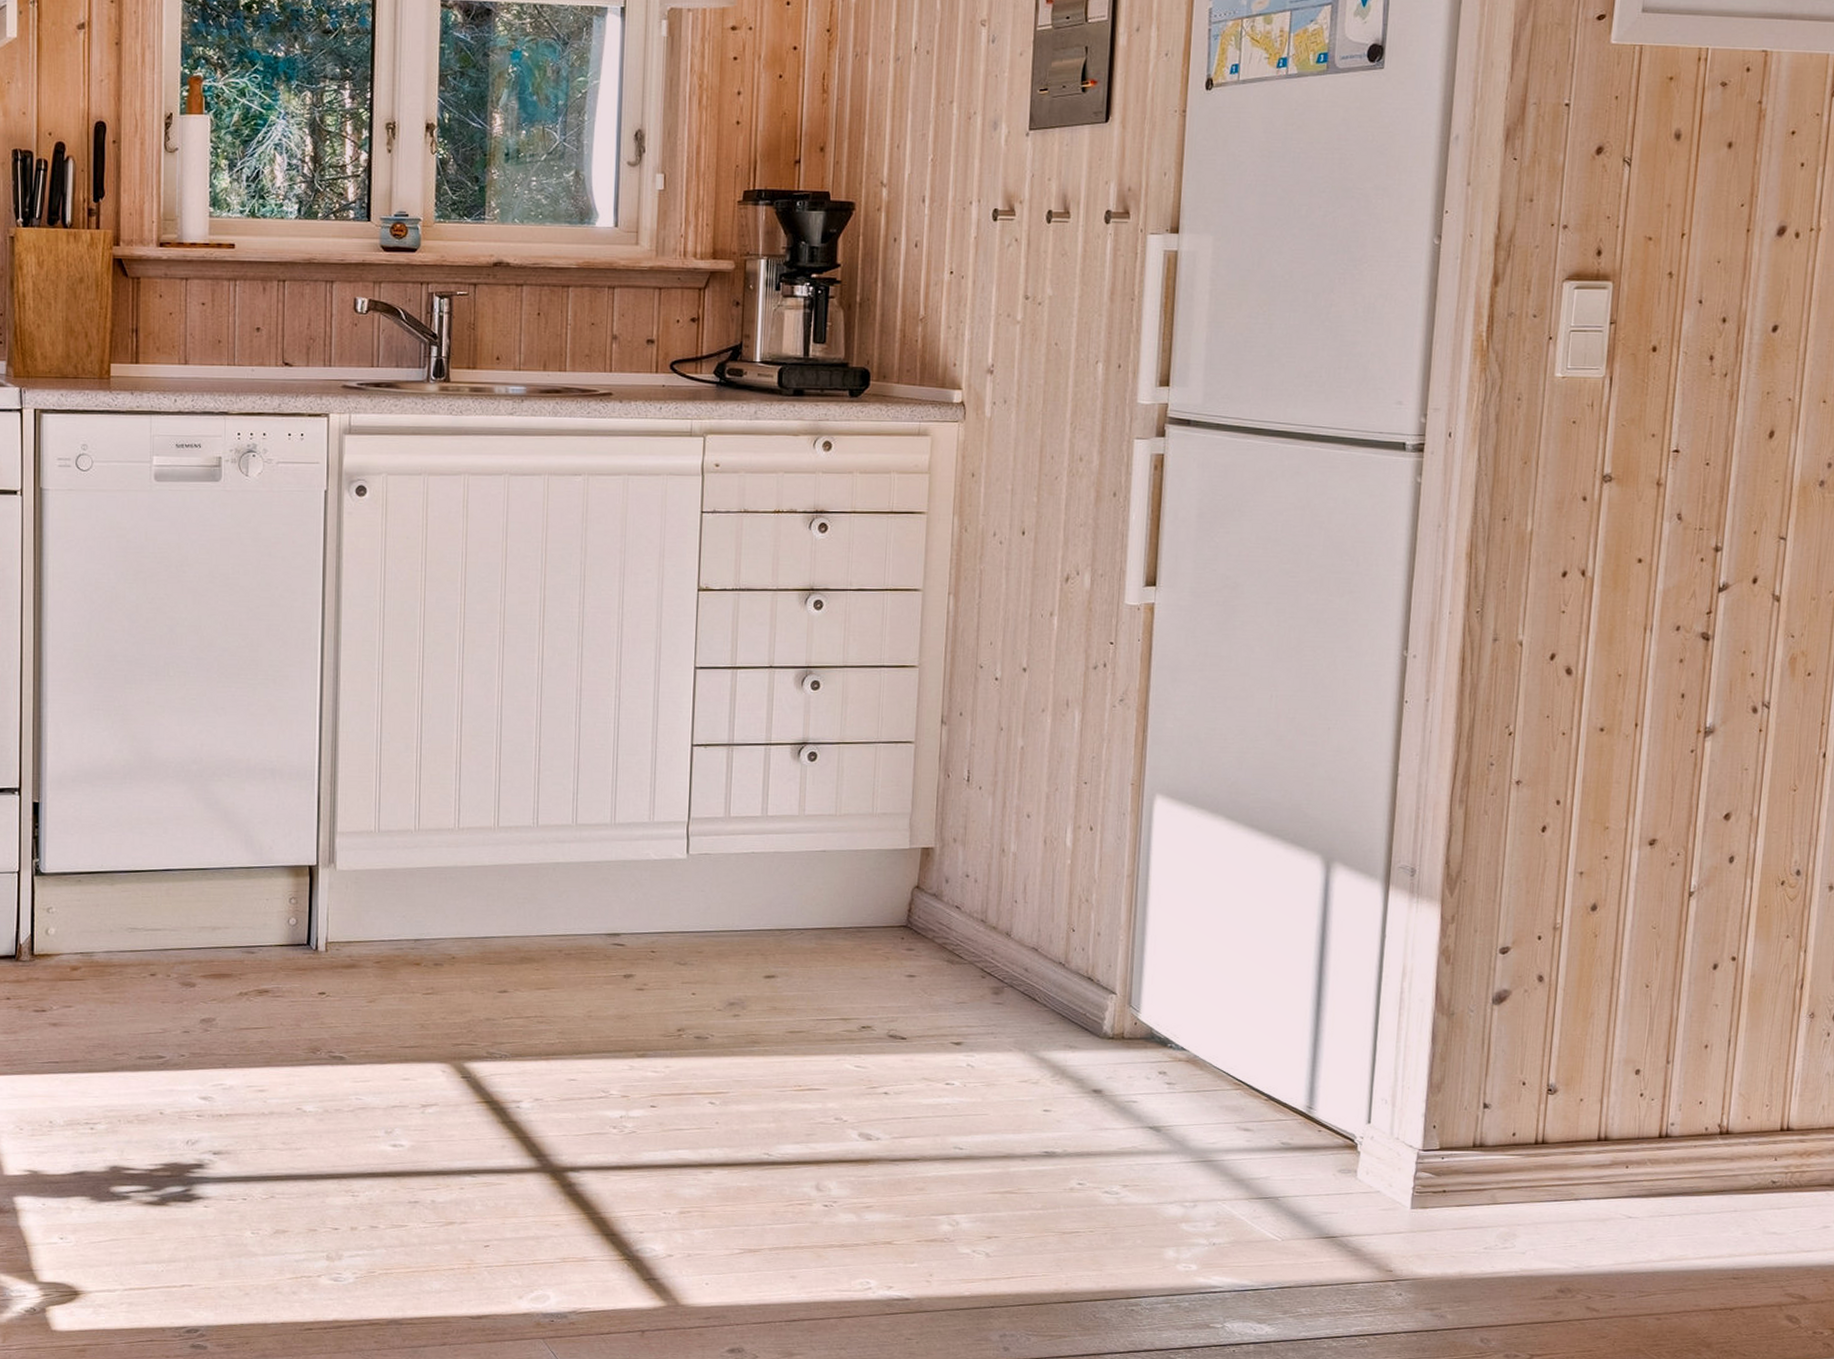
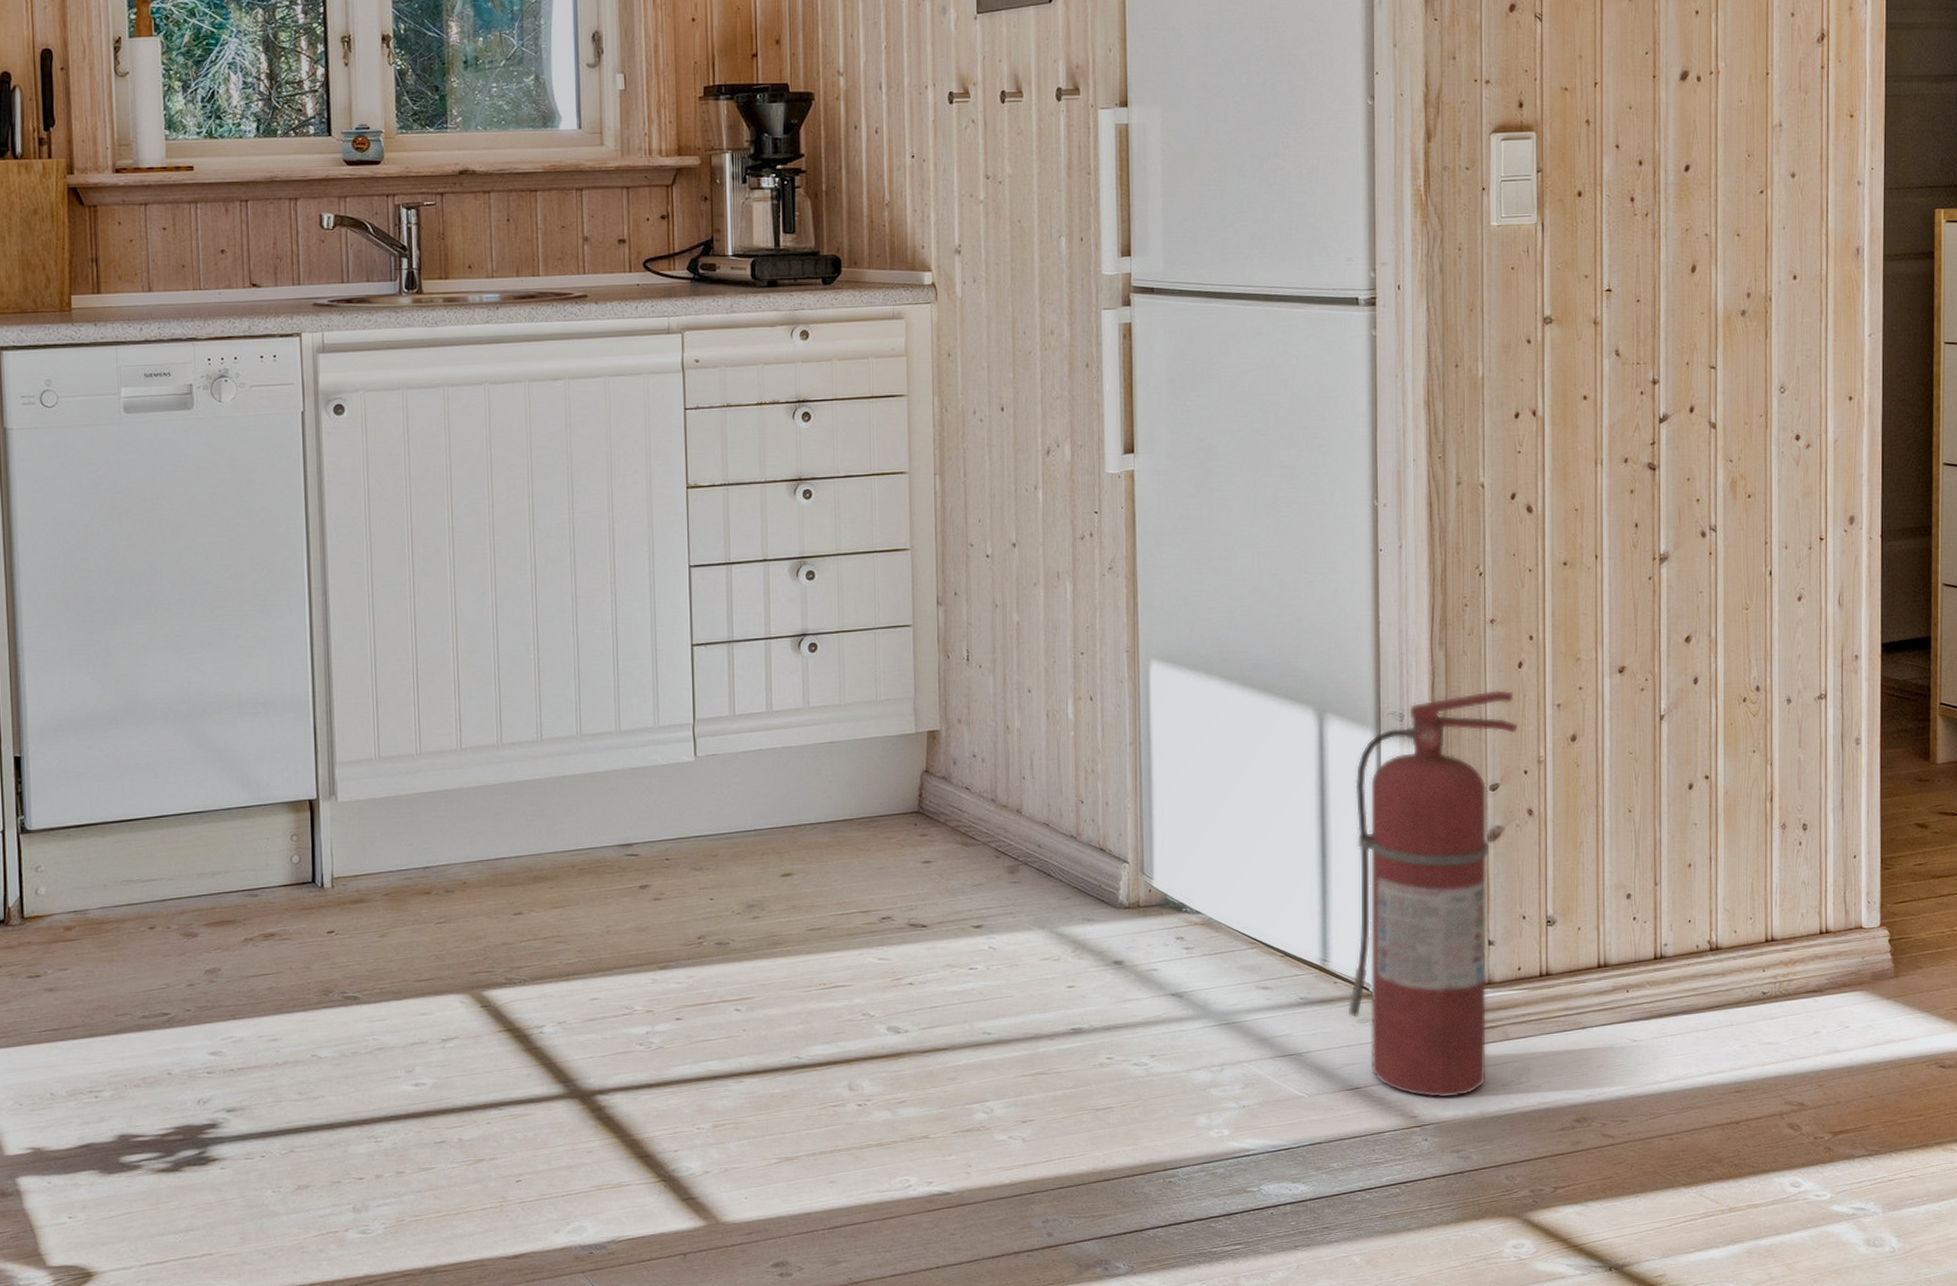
fire extinguisher: none [1329,851,1537,1256] -> present [1347,689,1519,1098]

